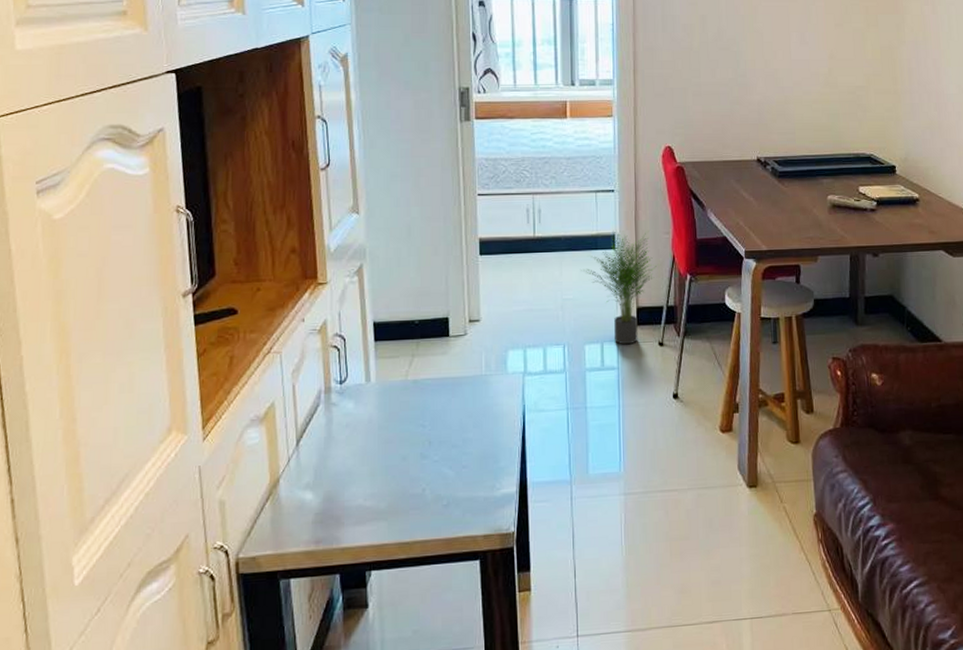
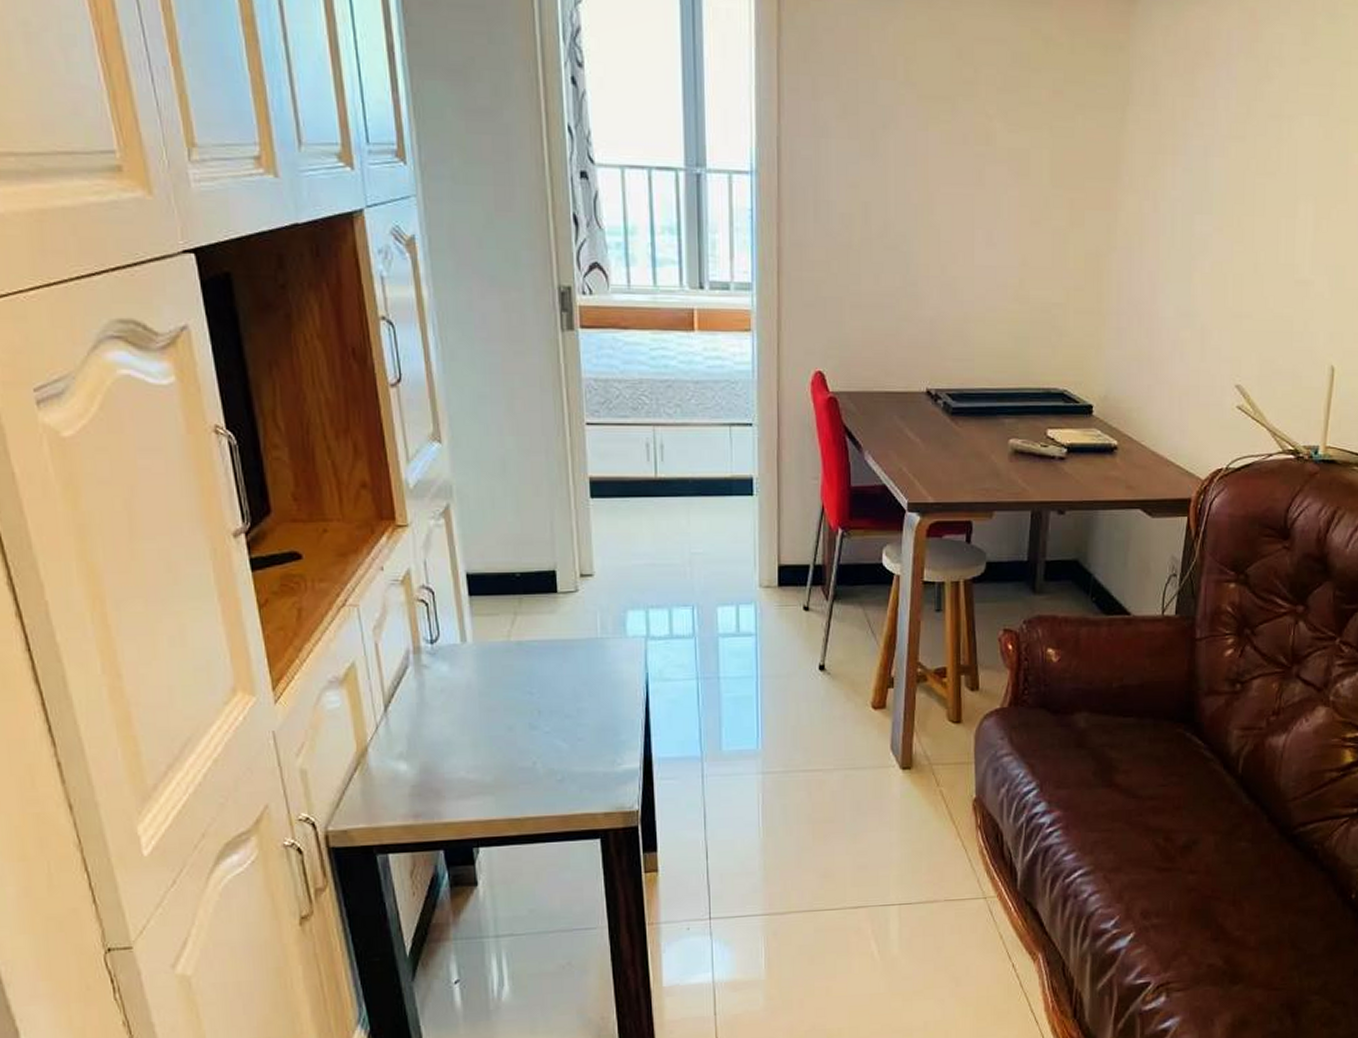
potted plant: present [581,231,657,345] -> none [712,473,802,608]

